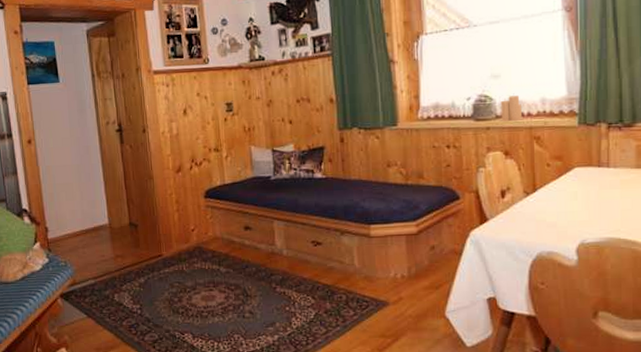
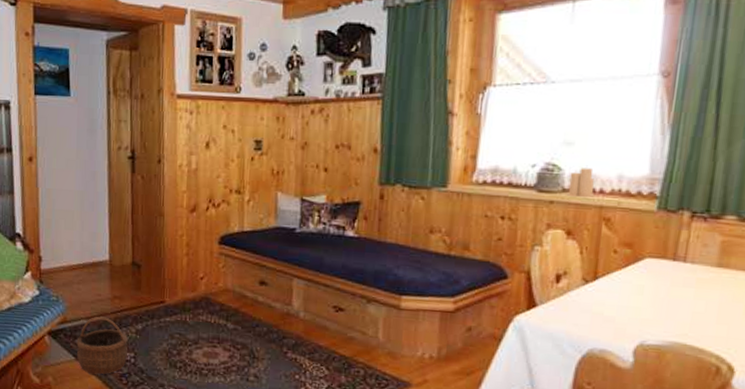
wicker basket: none [87,275,134,328] -> present [76,316,128,375]

